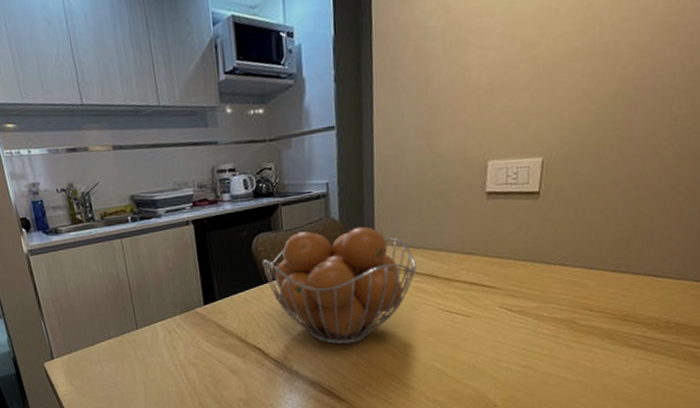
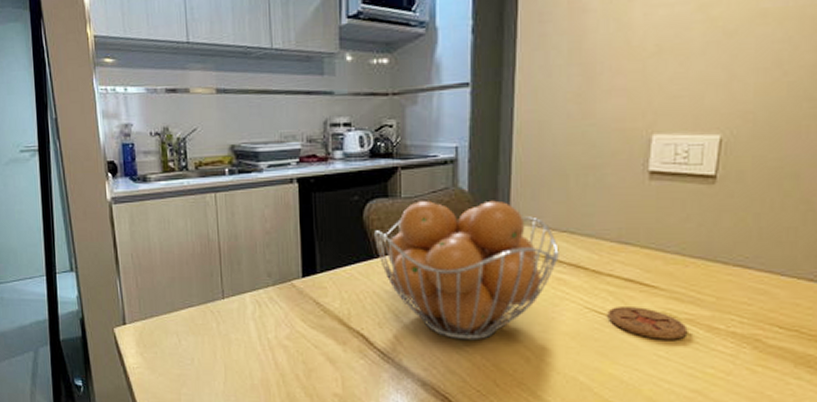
coaster: none [457,304,520,329] -> present [607,307,688,340]

